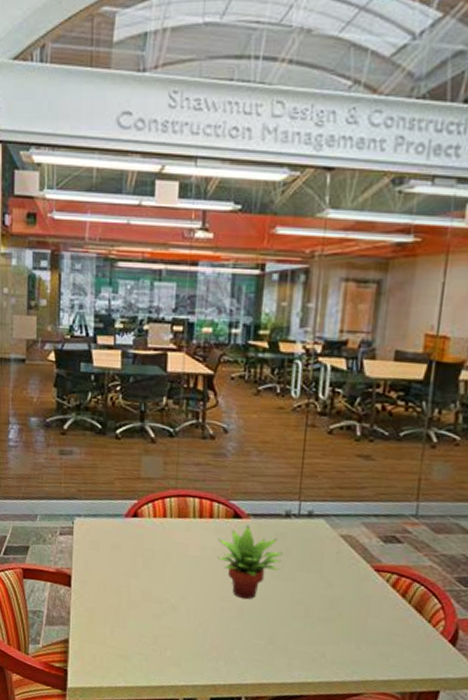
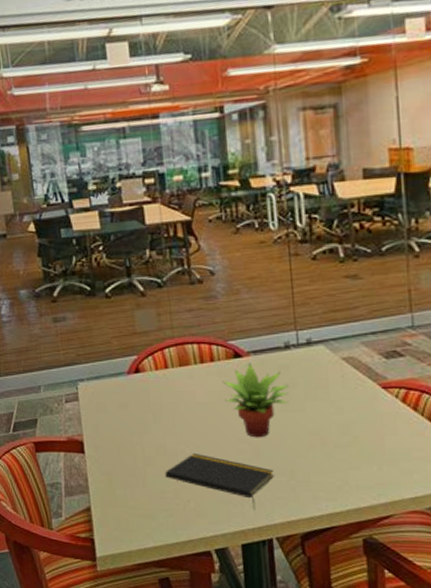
notepad: none [146,603,254,667] -> present [165,453,274,510]

